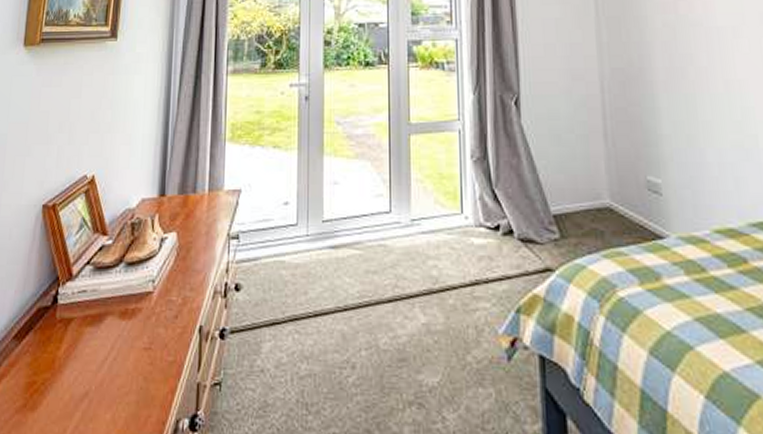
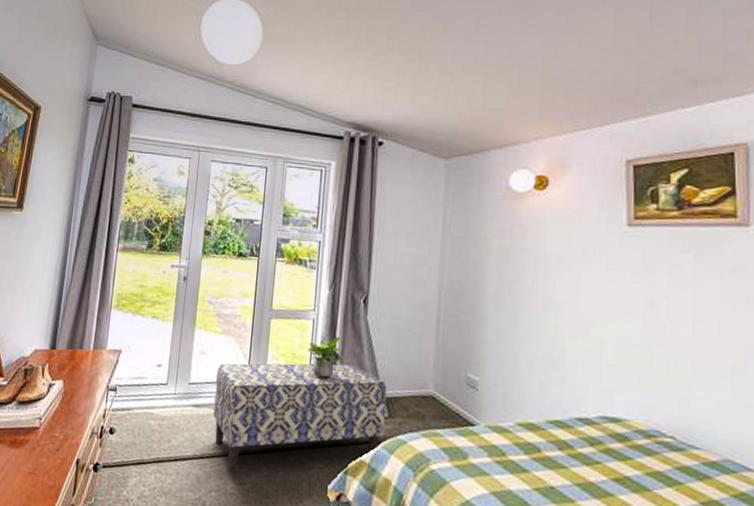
bench: none [354,179,559,325] -> present [213,363,387,473]
potted plant: none [457,149,499,199] -> present [308,337,343,379]

